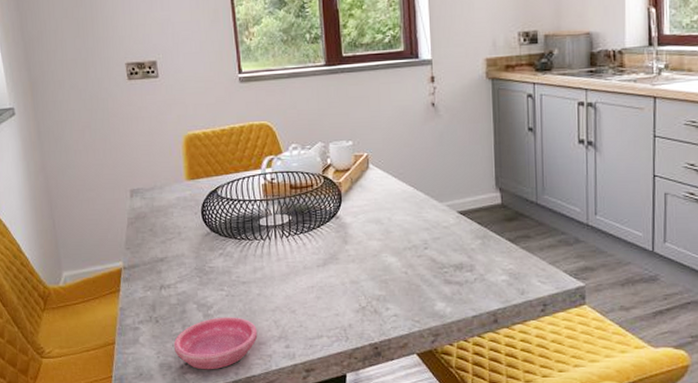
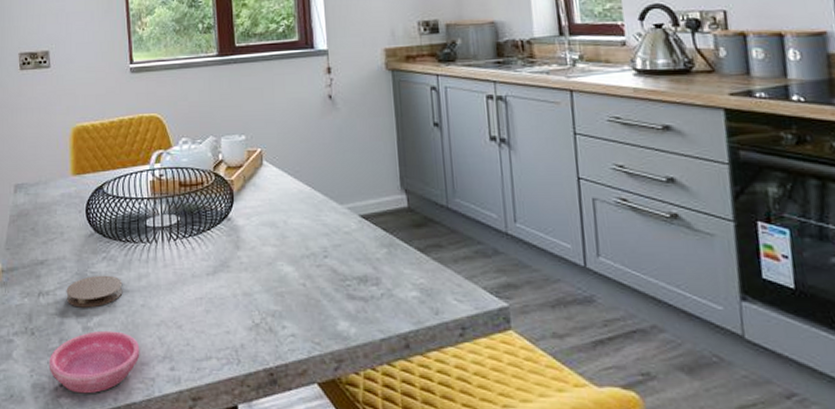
coaster: none [186,269,240,298] -> present [66,275,123,308]

